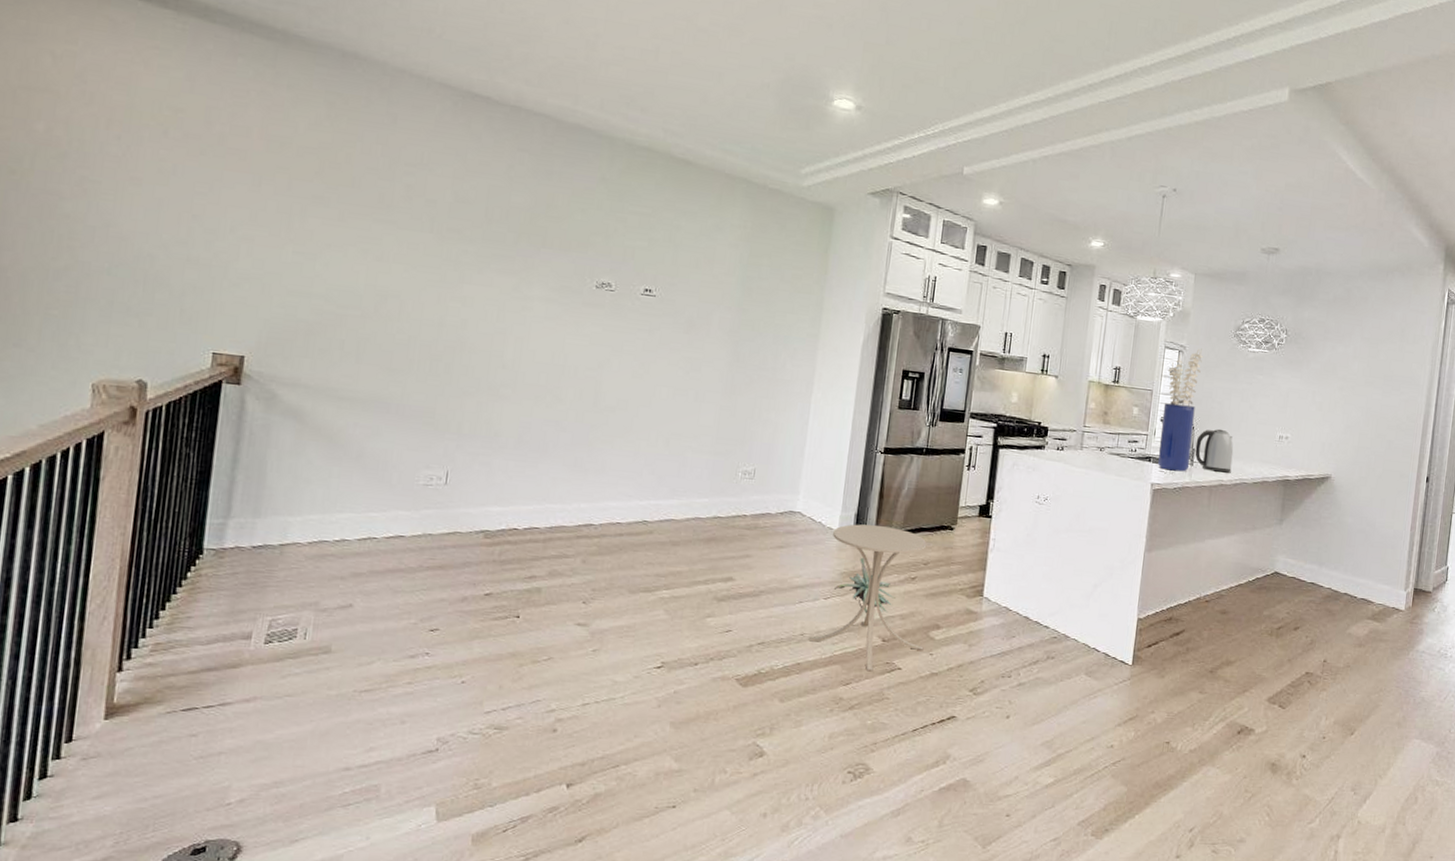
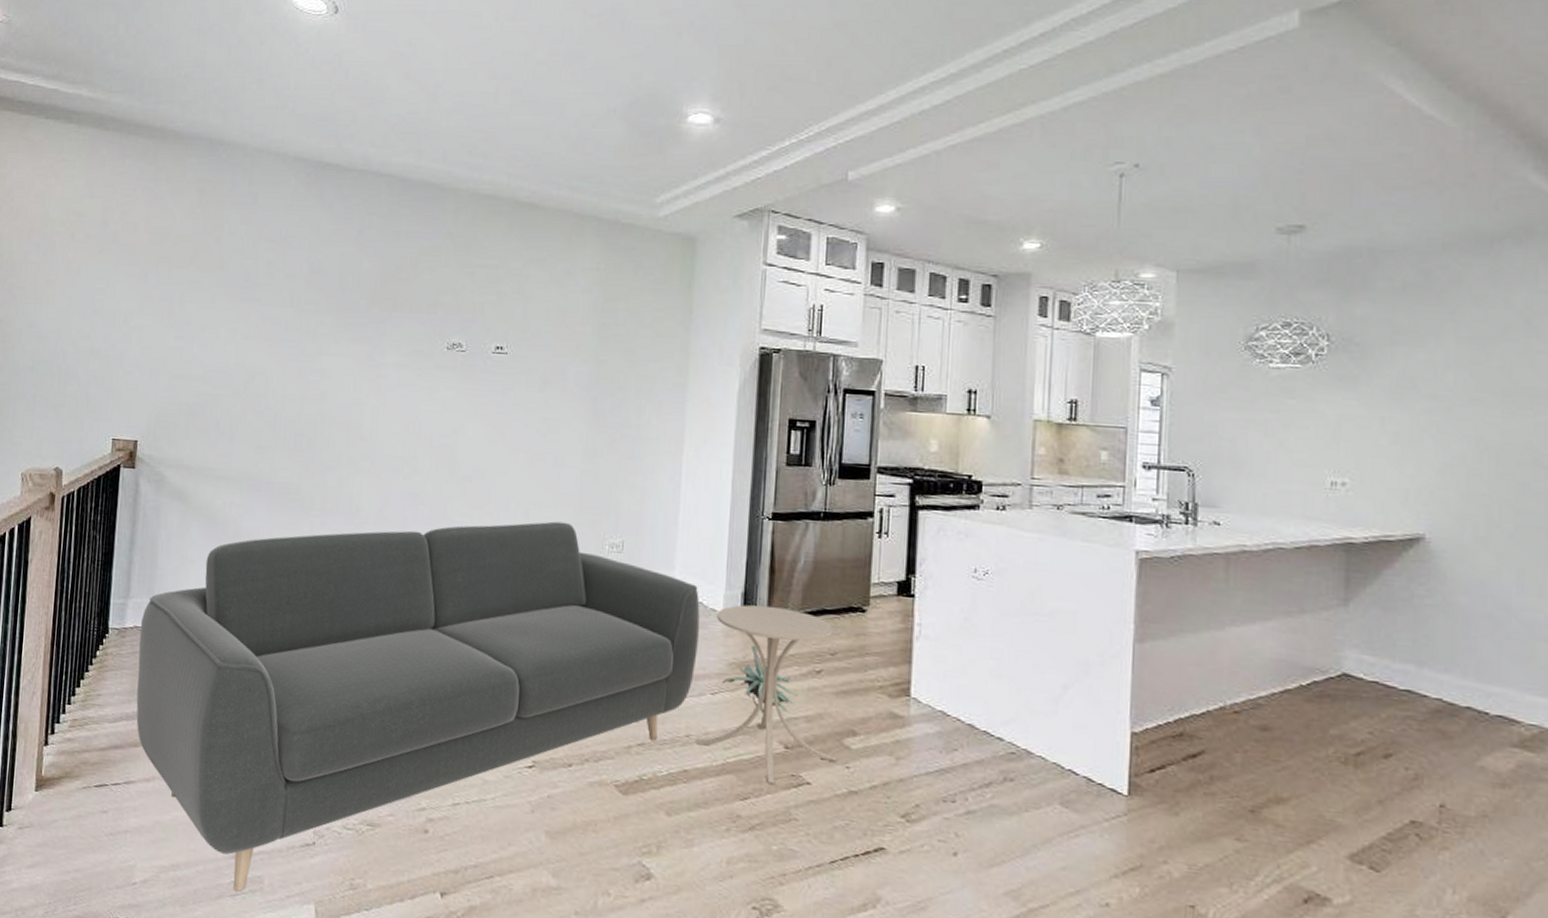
sofa: none [235,450,819,802] -> present [136,521,700,892]
vase: present [1158,348,1204,472] -> none [1143,368,1200,535]
kettle: present [1195,428,1234,473] -> none [1198,474,1259,535]

